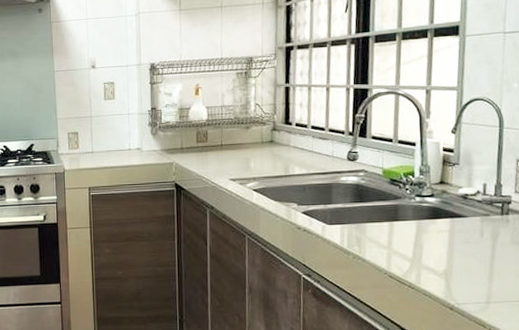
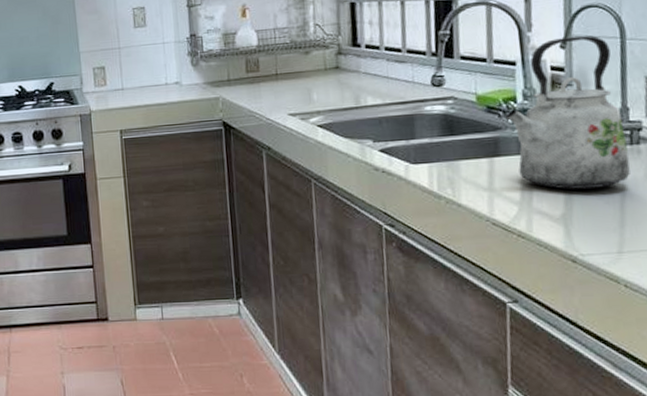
kettle: none [403,124,500,251] -> present [503,35,630,190]

